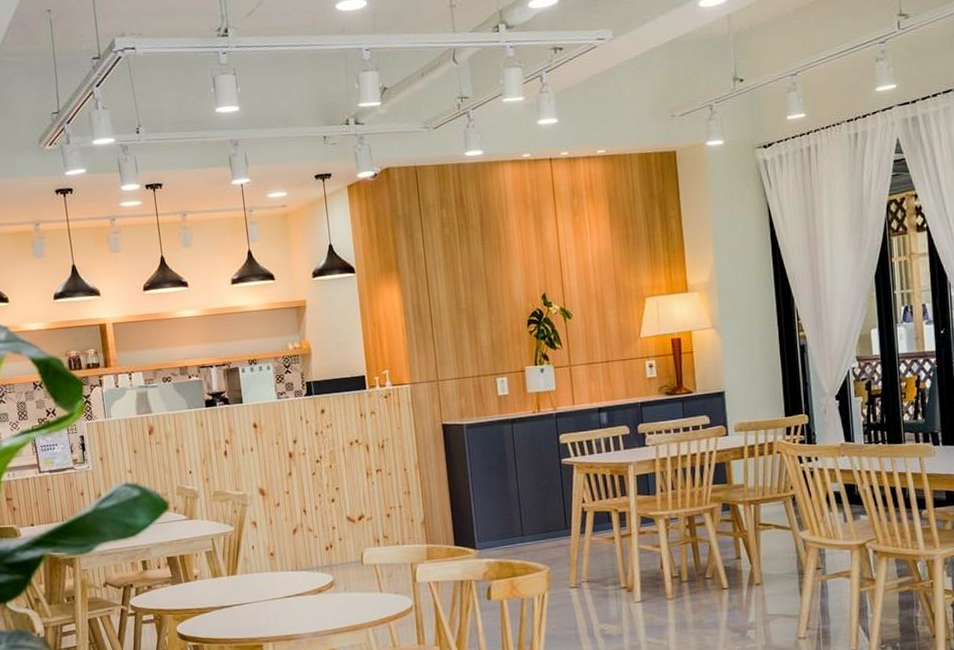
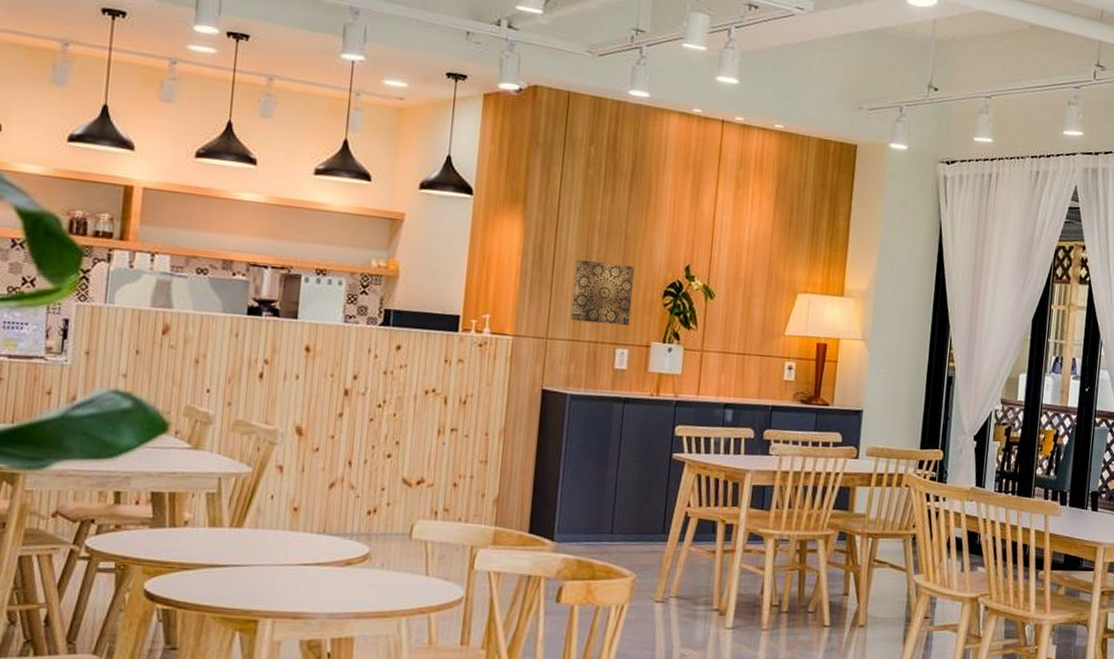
wall art: none [449,304,504,362] -> present [570,259,634,326]

